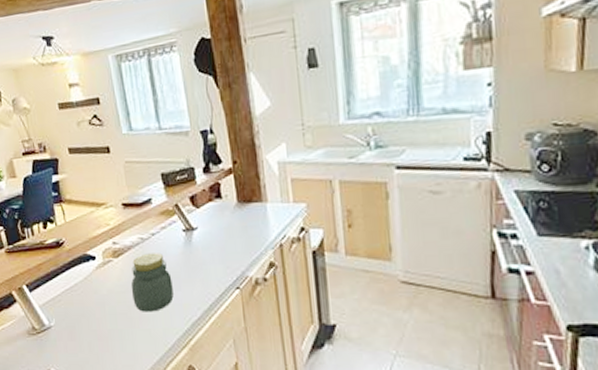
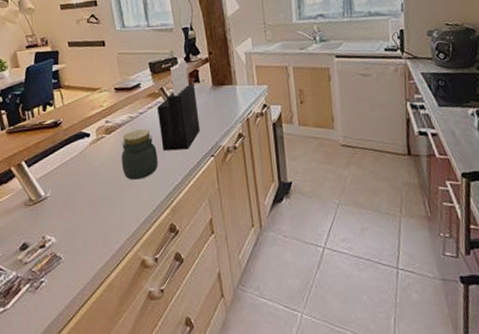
knife block: none [171,171,223,281] -> present [157,60,200,152]

